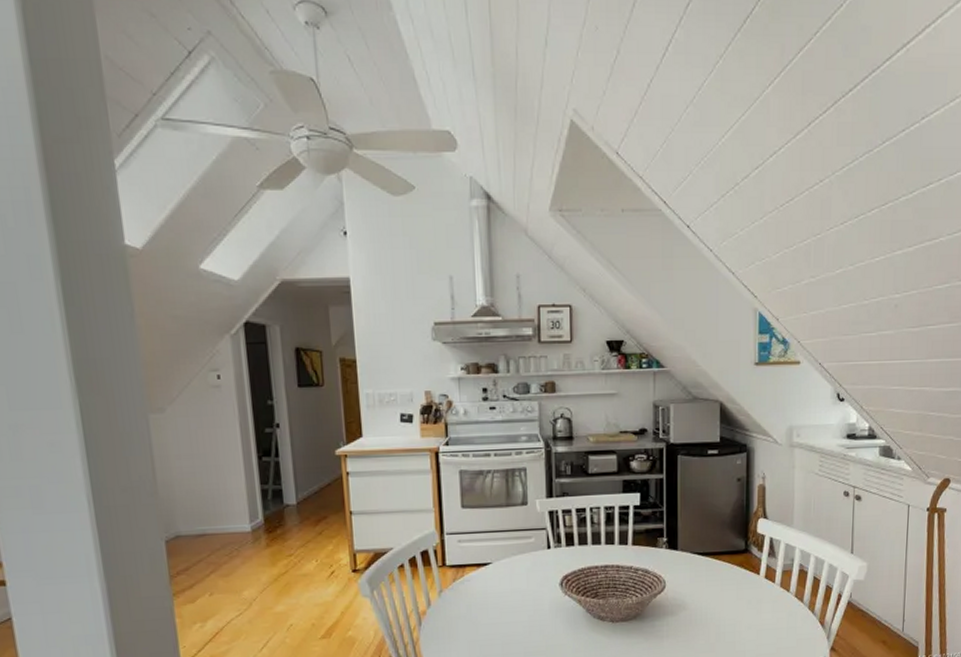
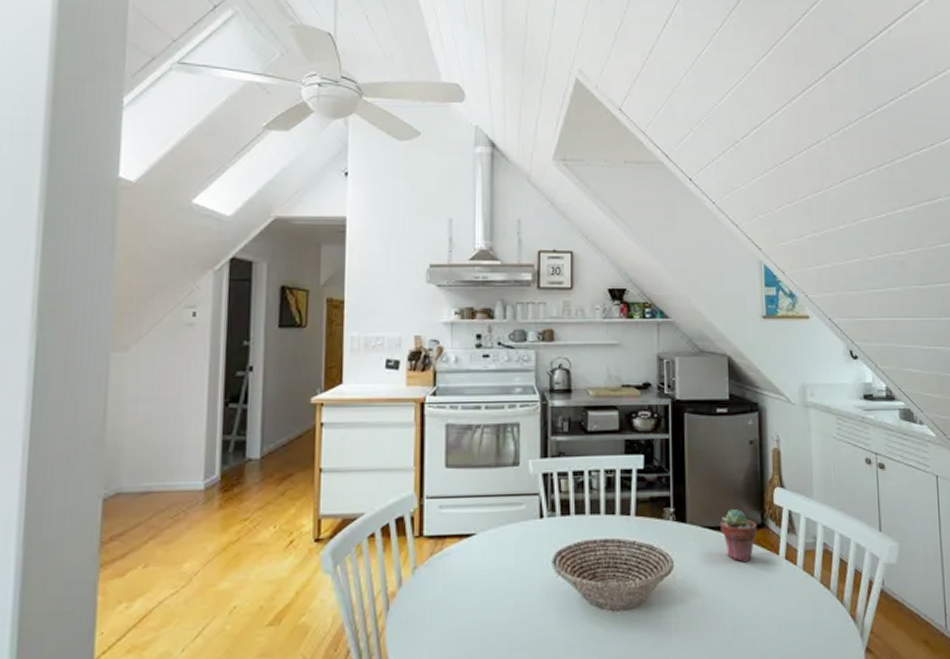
potted succulent: none [708,538,741,582] -> present [720,509,757,563]

